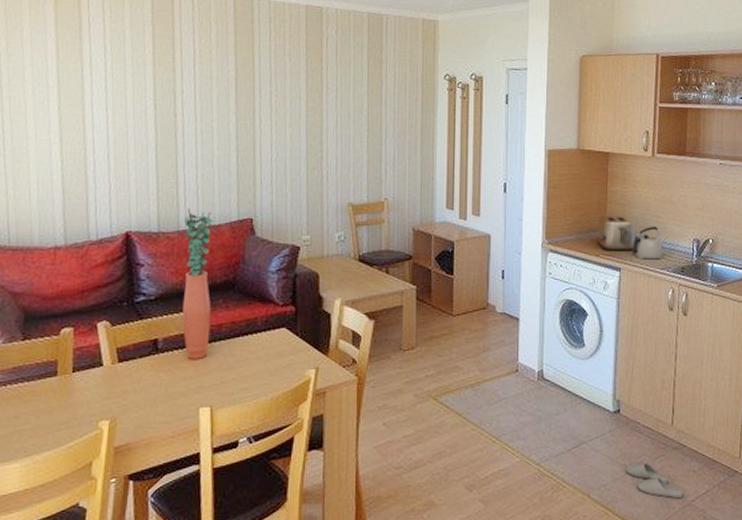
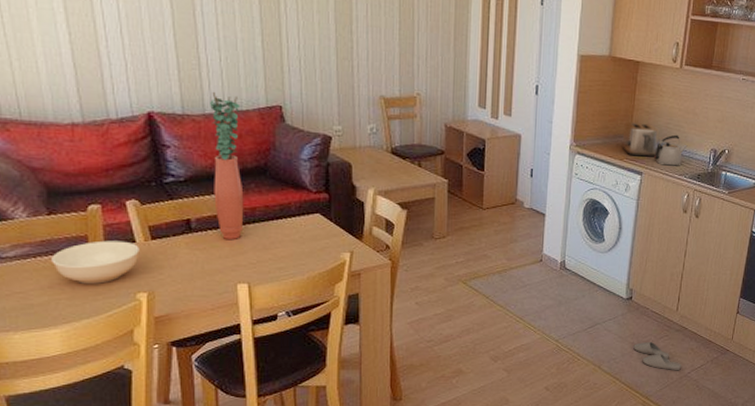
bowl: none [20,365,106,412] -> present [51,240,140,284]

